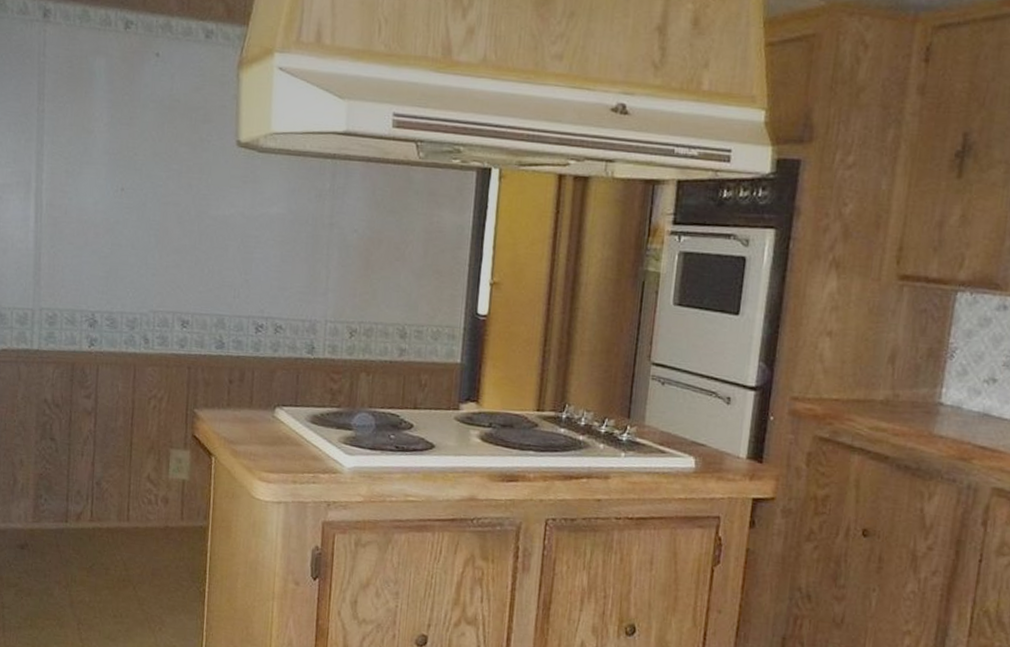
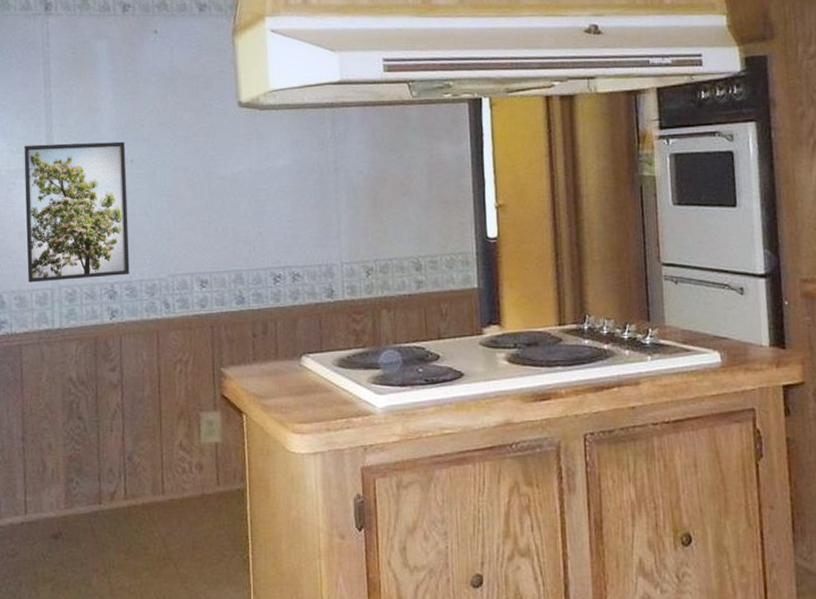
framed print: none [9,159,117,306] -> present [24,141,129,283]

